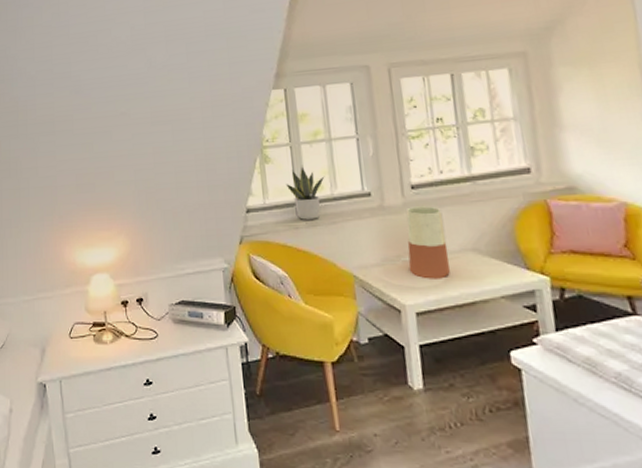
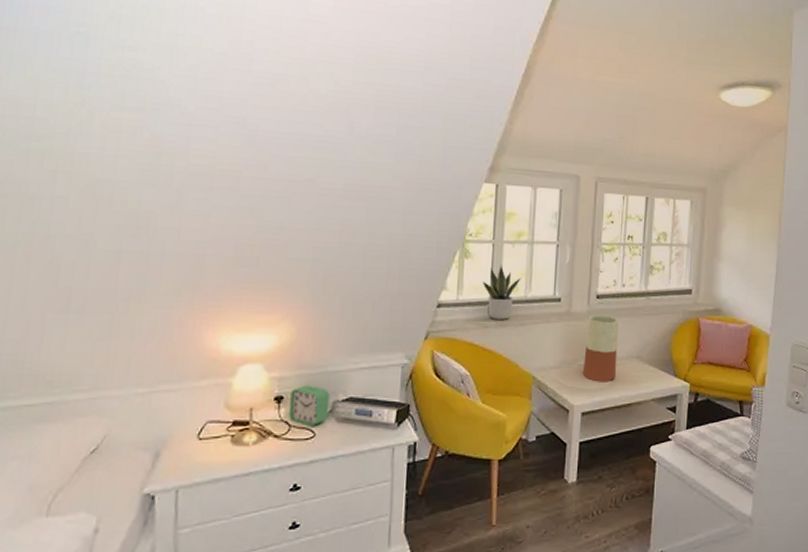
alarm clock: none [133,290,166,327] -> present [289,385,330,426]

